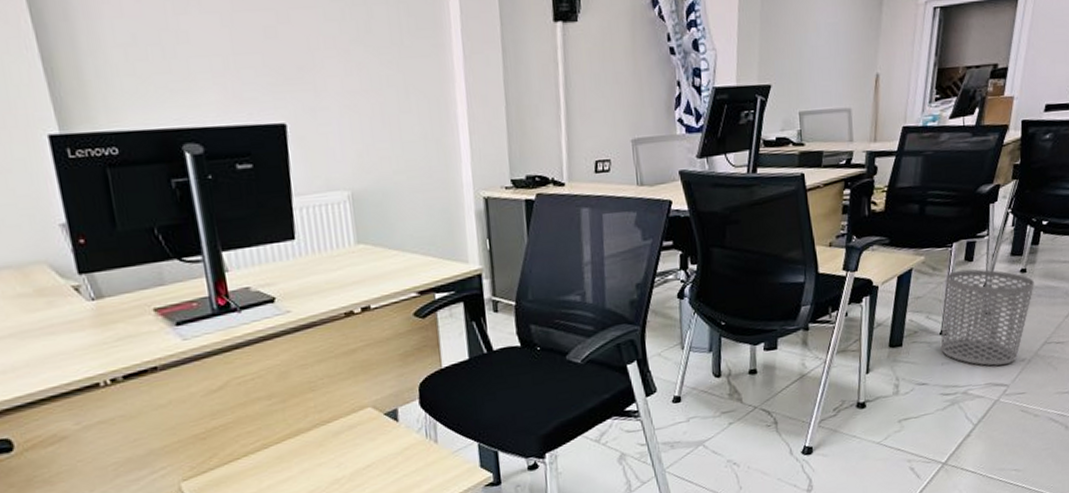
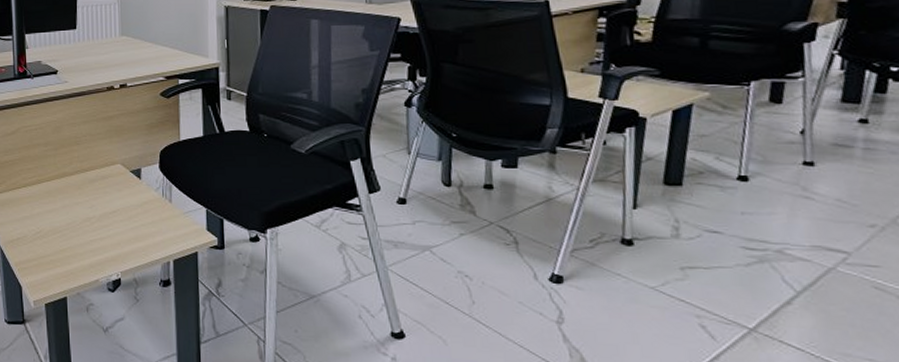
waste bin: present [940,269,1034,366] -> none [738,112,883,227]

